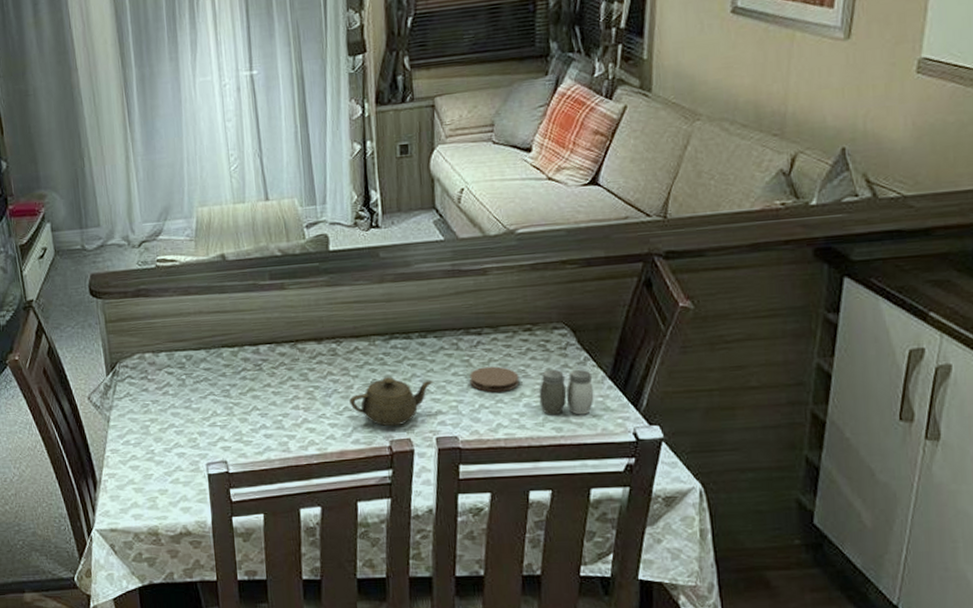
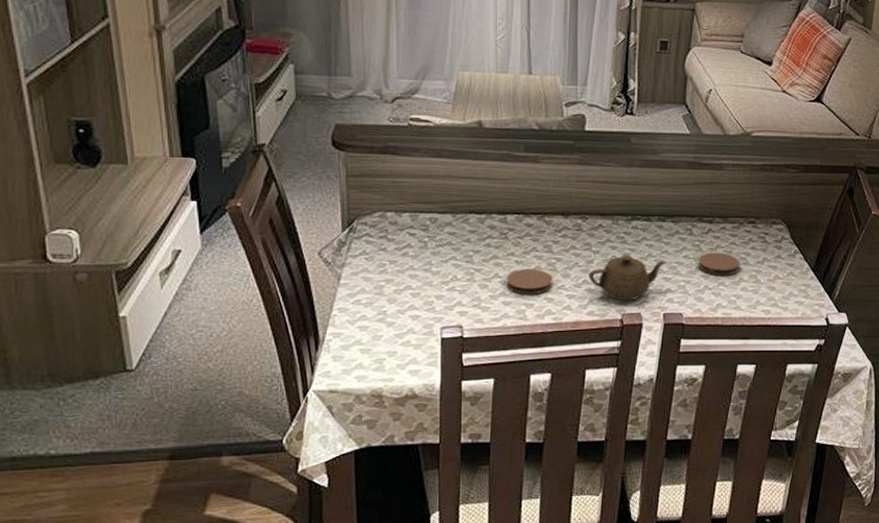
coaster: none [265,398,313,426] -> present [506,268,553,295]
salt and pepper shaker: present [539,369,594,415] -> none [754,259,799,300]

